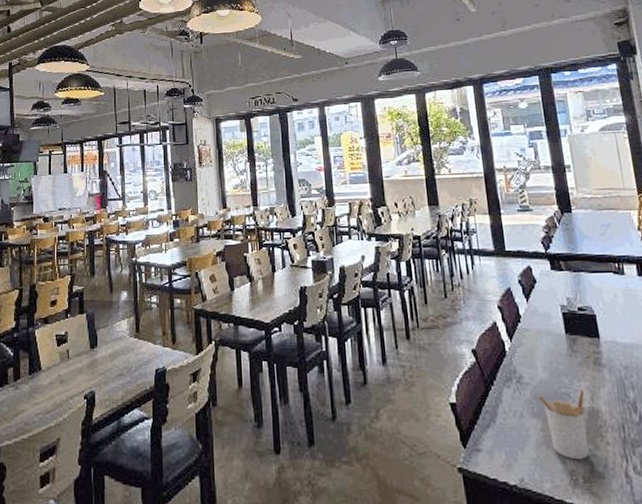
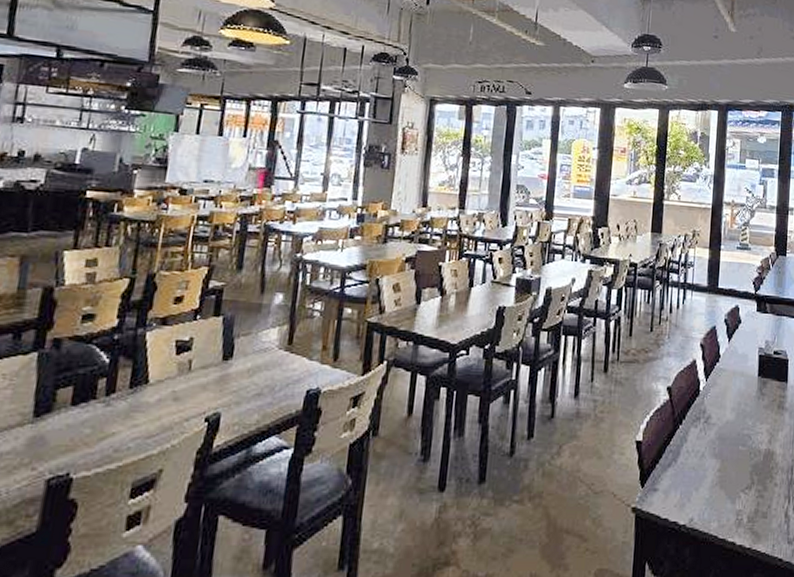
utensil holder: present [537,390,589,460] -> none [721,432,764,501]

